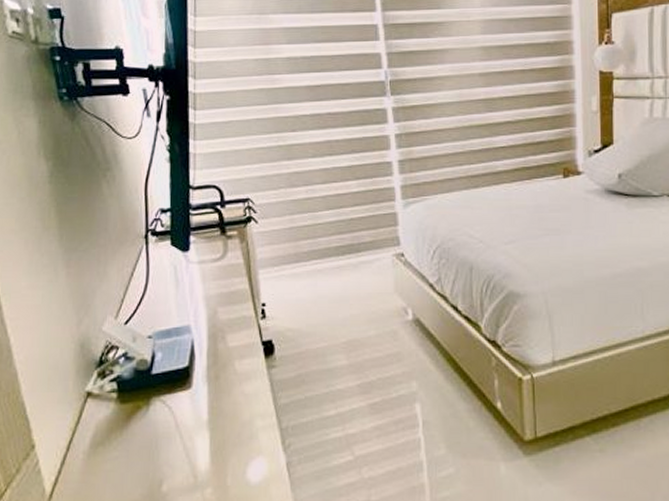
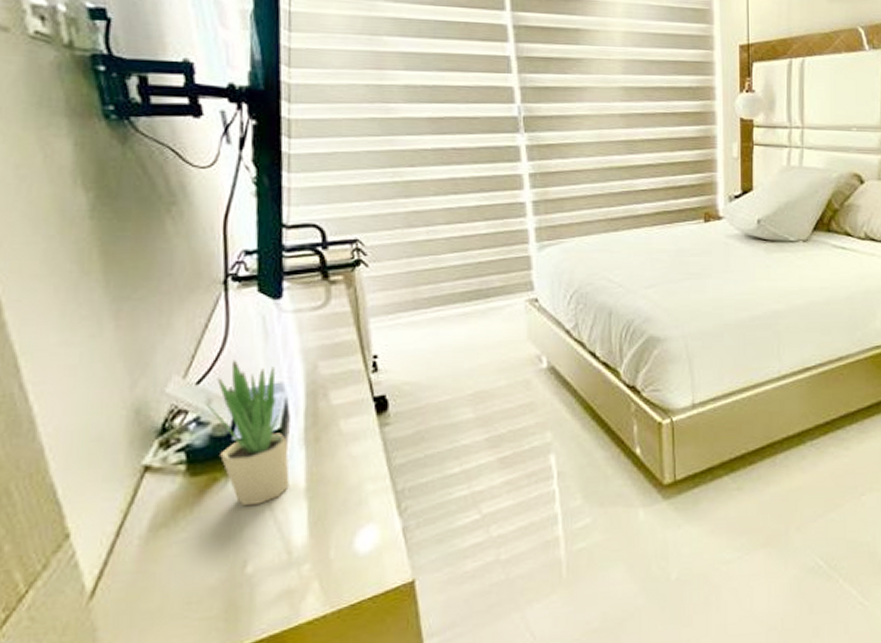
potted plant: none [131,304,195,432] -> present [205,360,290,505]

